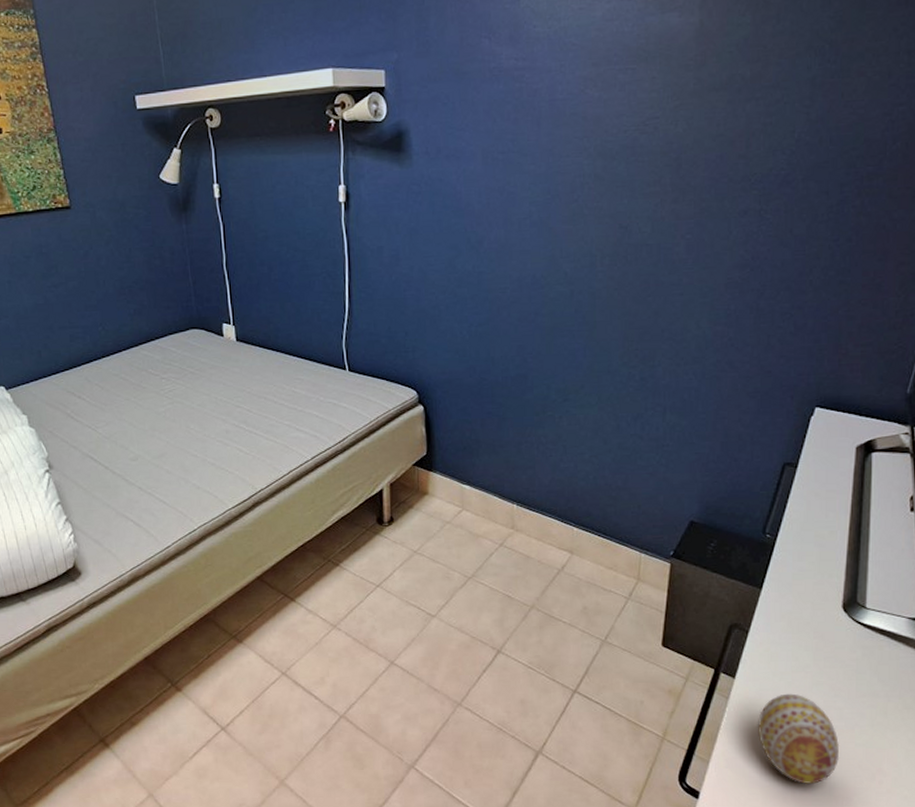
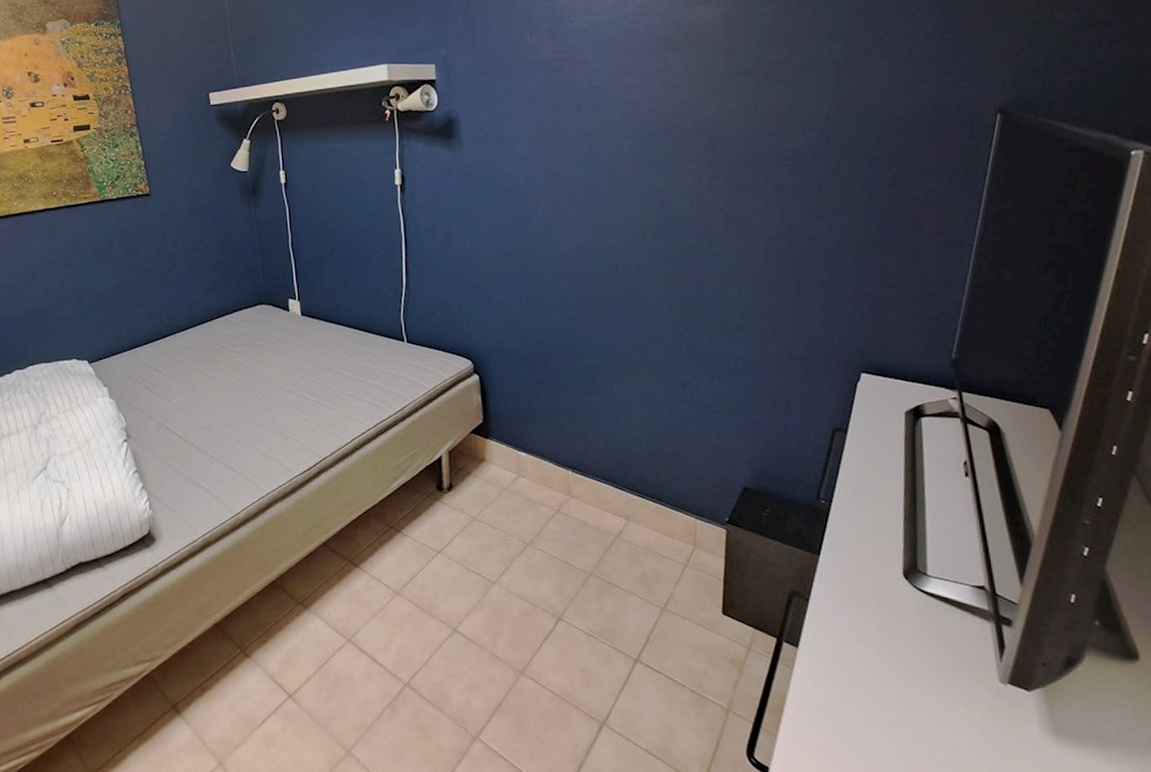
decorative egg: present [757,693,840,785] -> none [824,664,912,762]

